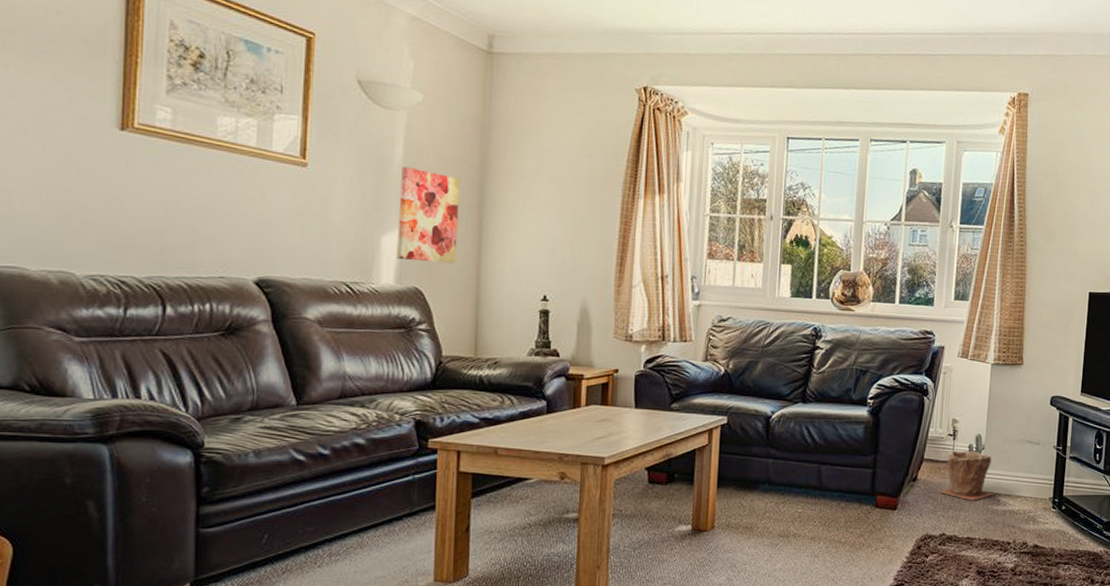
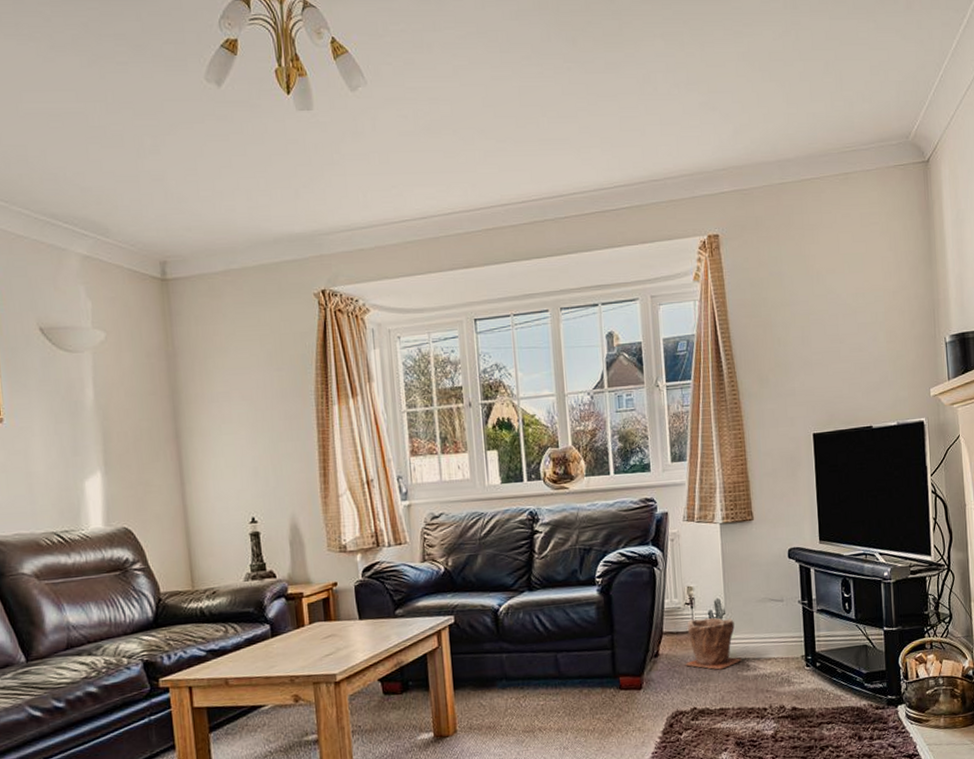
wall art: present [397,166,460,264] -> none [94,407,161,501]

